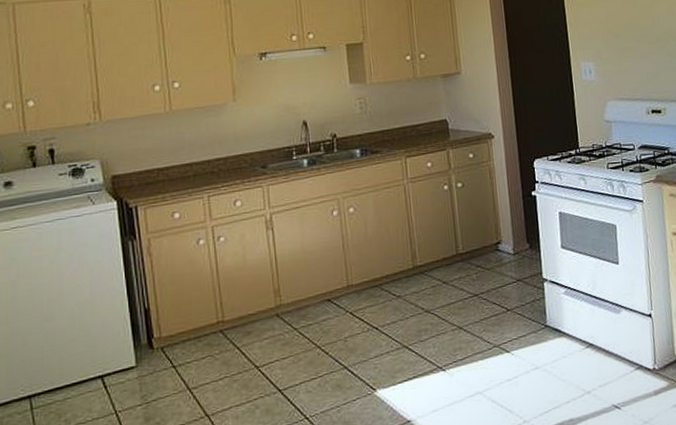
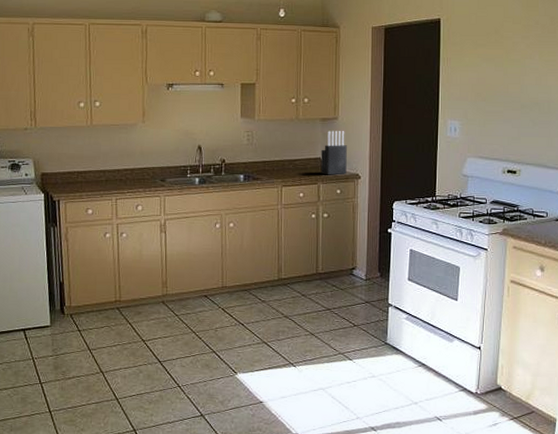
knife block: none [445,86,478,139] -> present [320,131,347,175]

